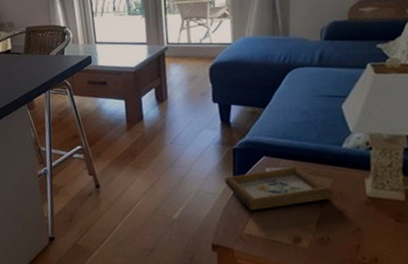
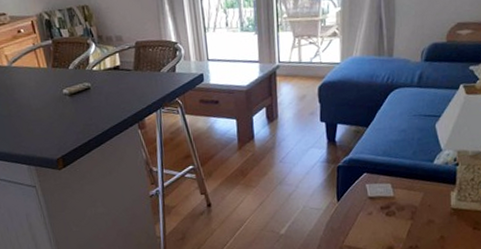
picture frame: present [225,166,333,210] -> none [329,182,423,224]

